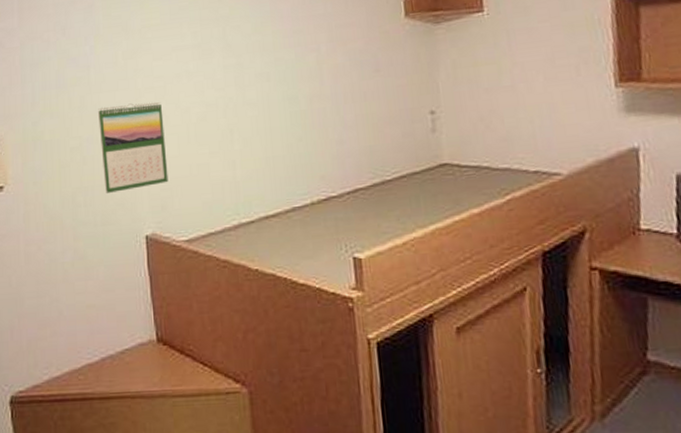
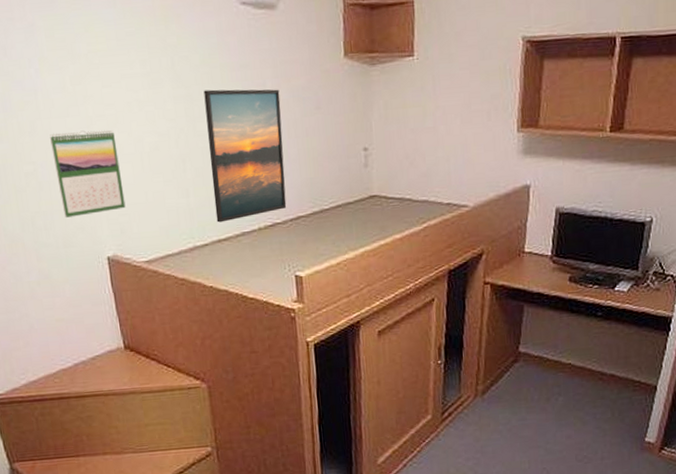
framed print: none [254,53,343,197] -> present [203,89,287,223]

